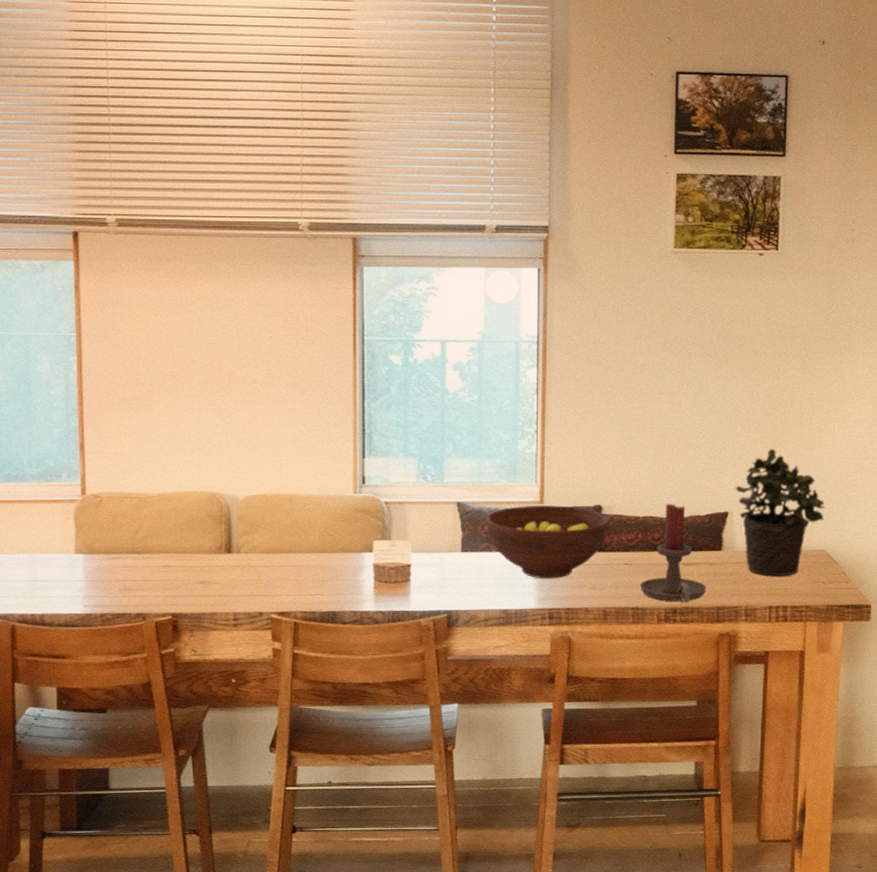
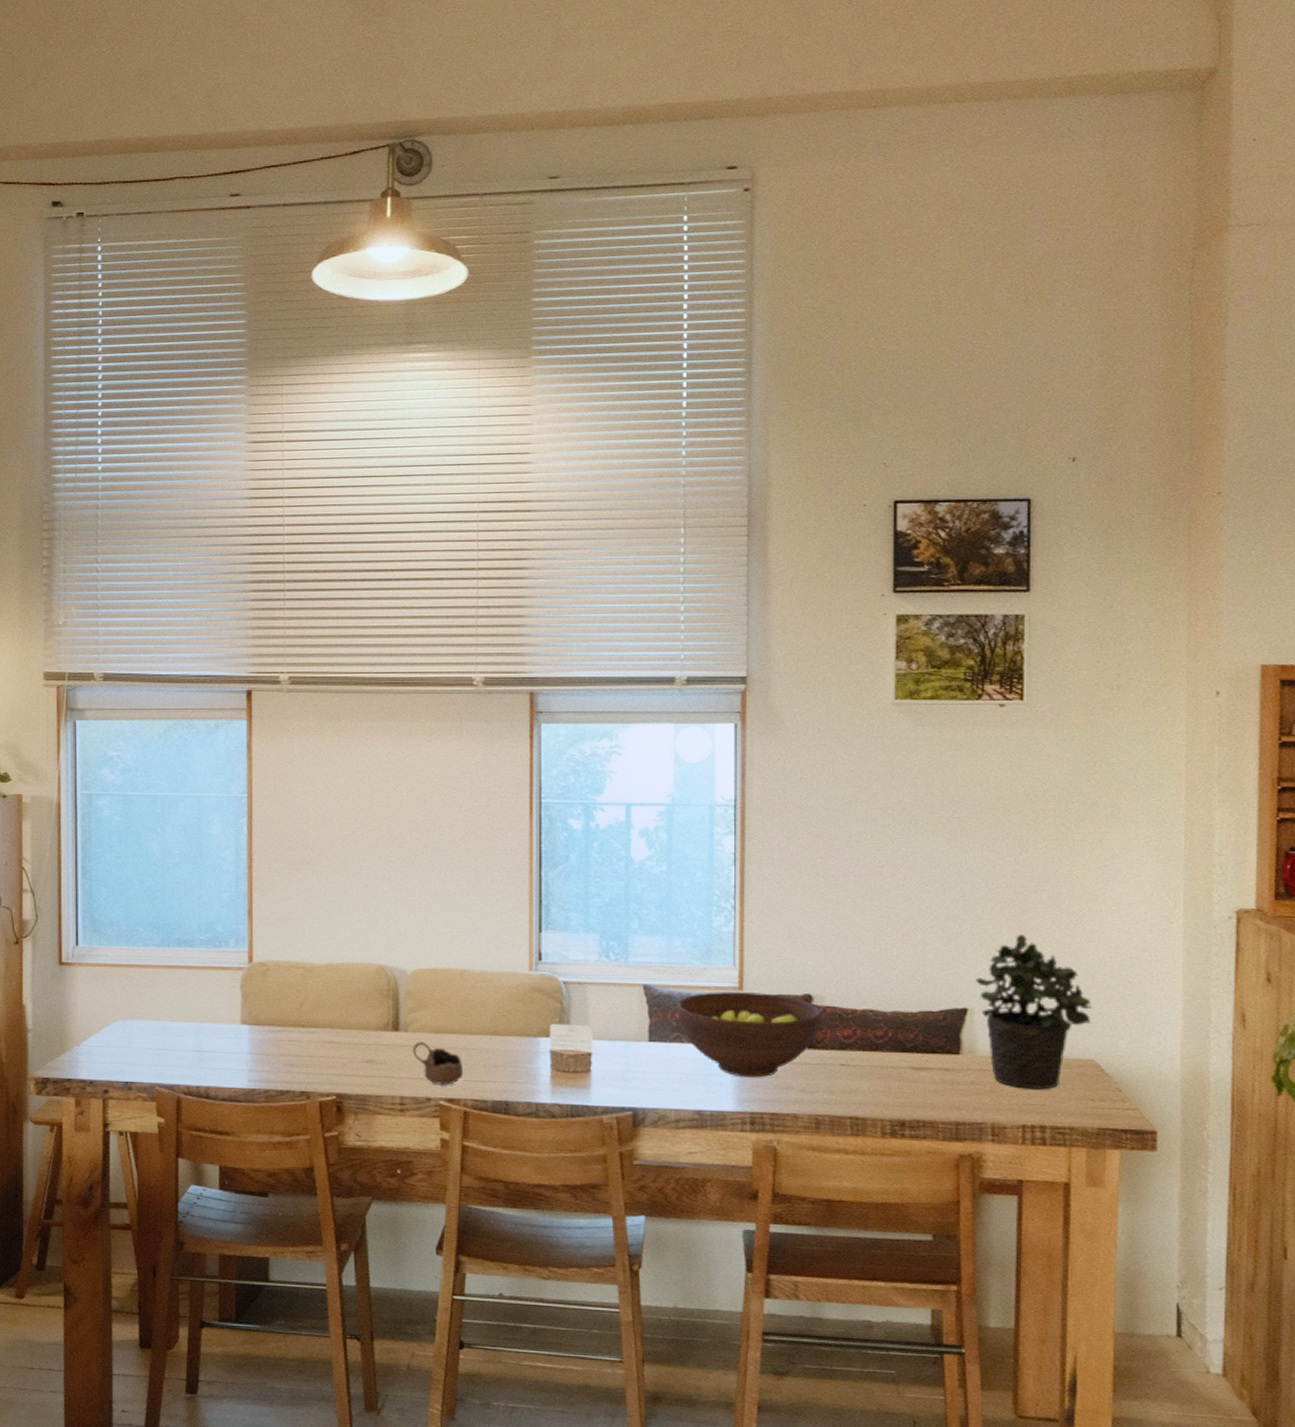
cup: none [245,562,294,601] -> present [412,1041,464,1086]
candle holder: present [640,504,707,602] -> none [859,996,942,1114]

